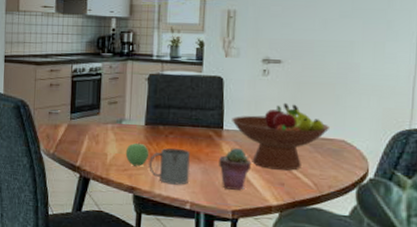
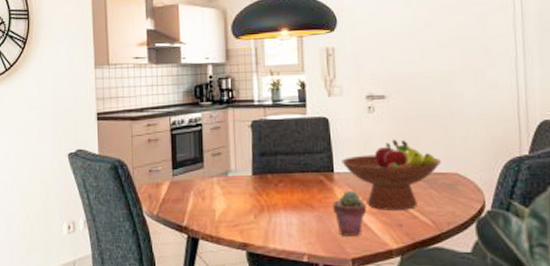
apple: present [125,143,149,167] -> none [234,195,260,221]
mug: present [148,148,191,185] -> none [259,197,305,237]

